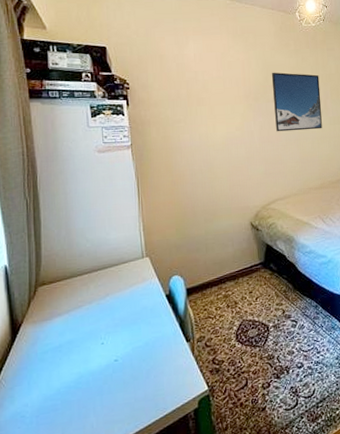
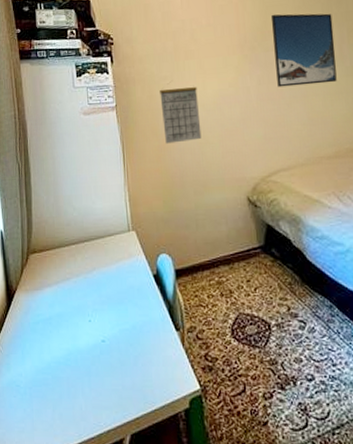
calendar: none [174,124,212,179] -> present [160,82,202,144]

